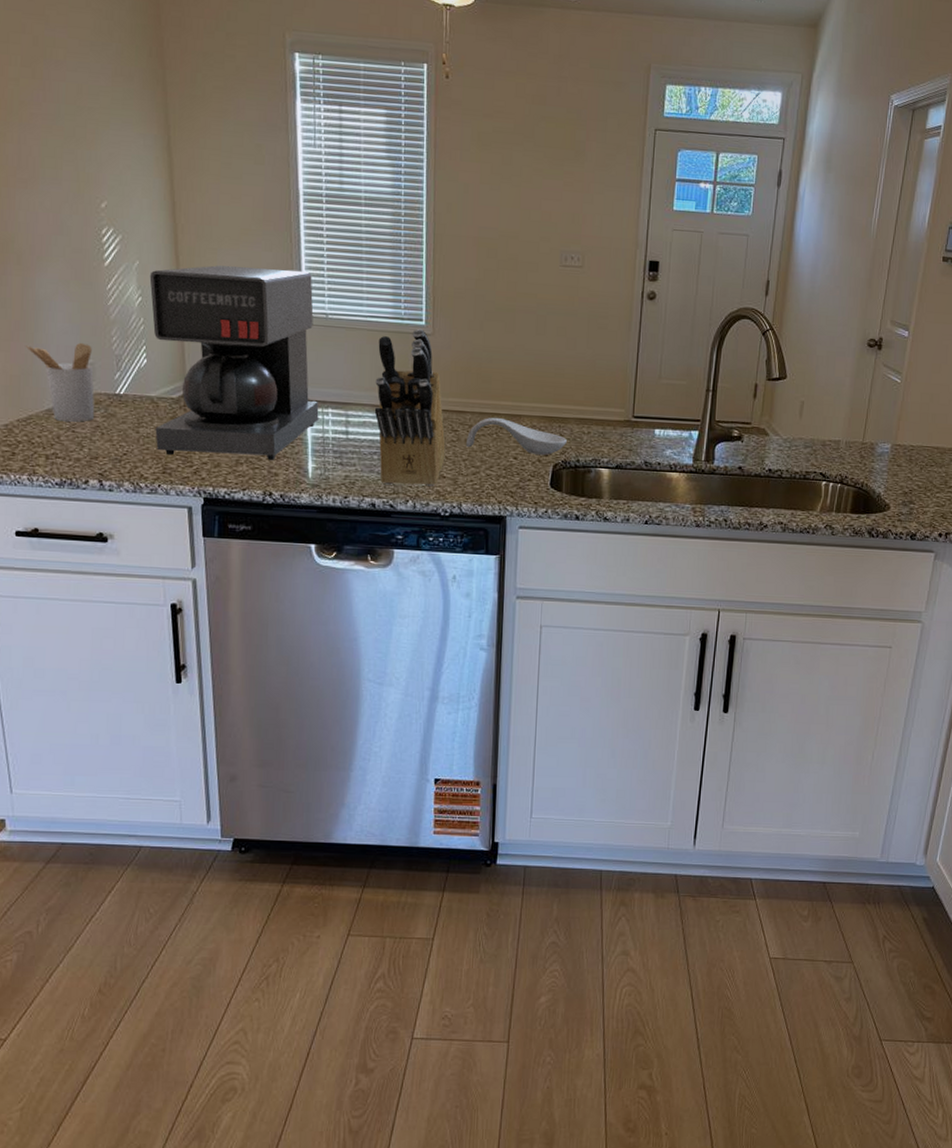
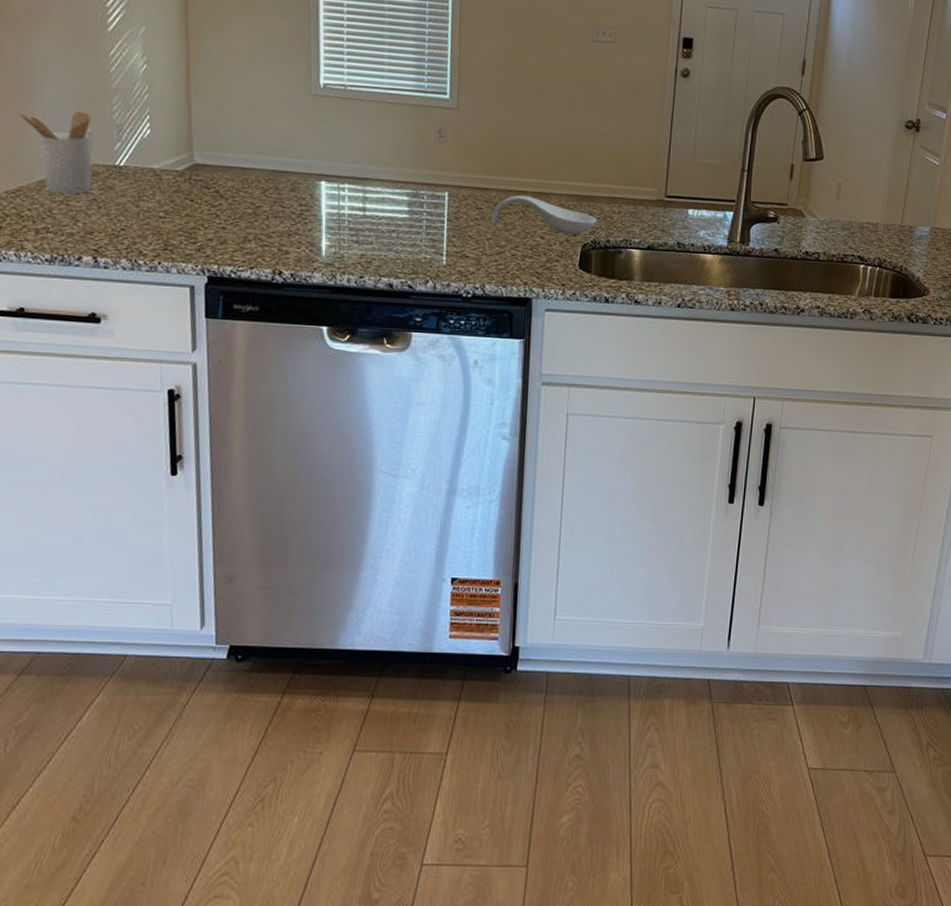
coffee maker: present [149,265,319,460] -> none [156,33,335,237]
knife block: present [374,328,446,486] -> none [394,102,469,266]

